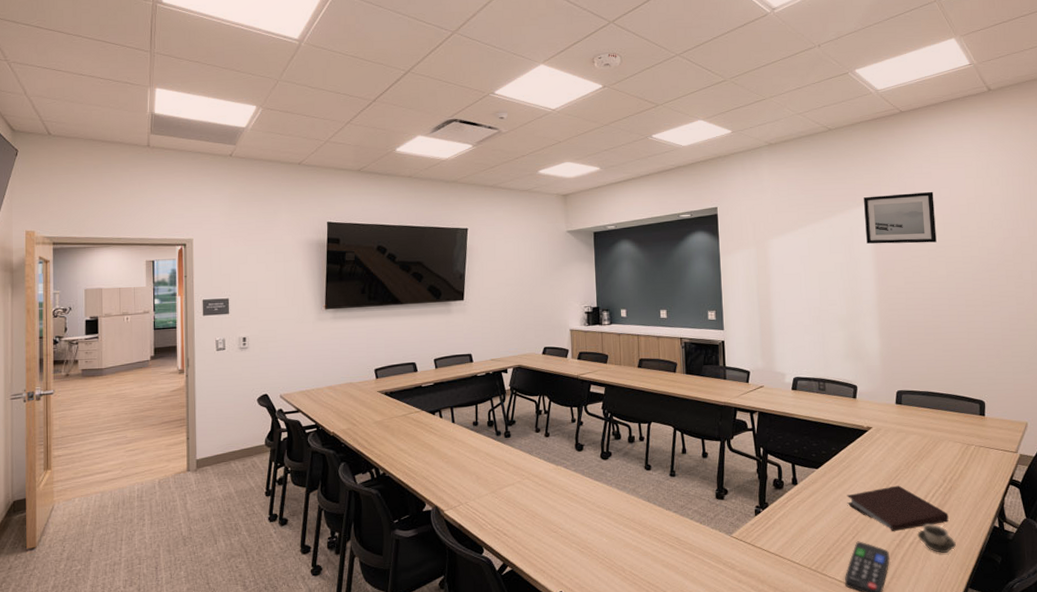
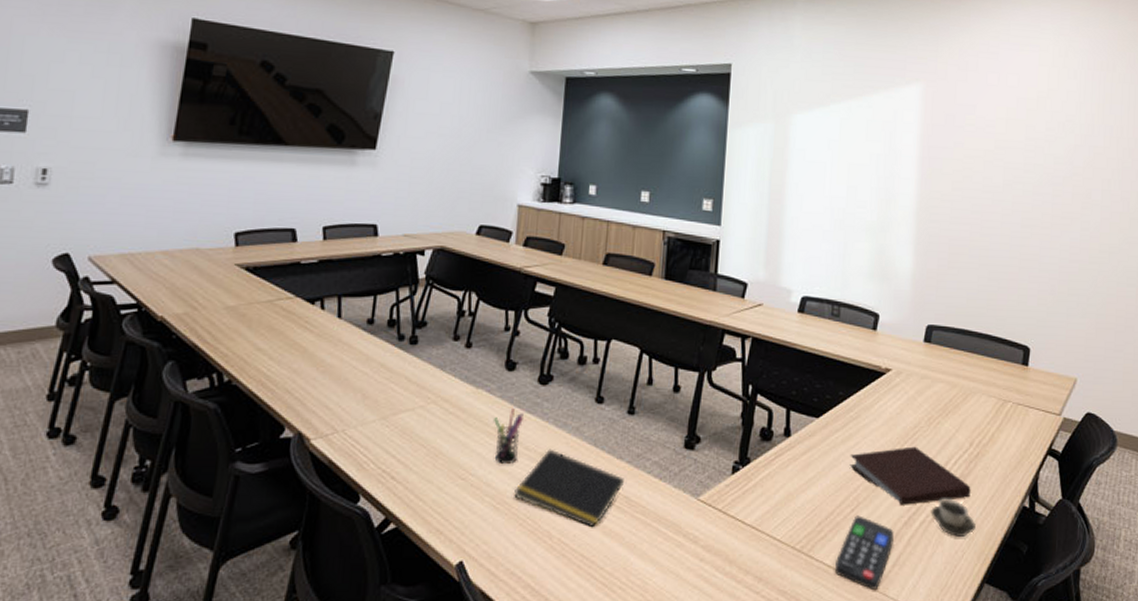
pen holder: none [571,477,594,520] -> present [492,407,525,465]
notepad: none [593,506,673,562] -> present [514,449,624,528]
wall art: present [864,191,937,244] -> none [912,73,999,142]

